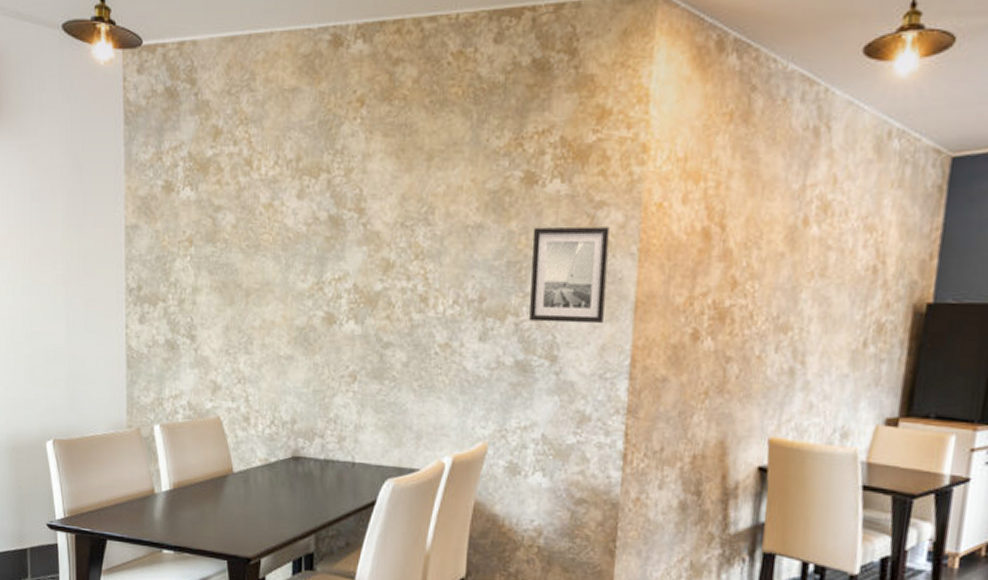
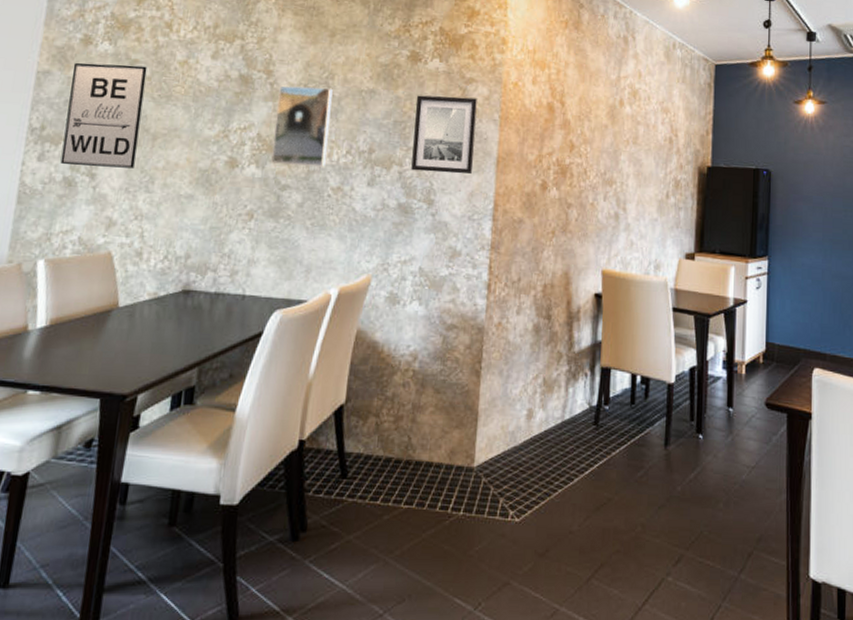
wall art: none [159,212,232,328] -> present [60,62,148,169]
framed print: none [369,224,434,322] -> present [270,85,333,168]

